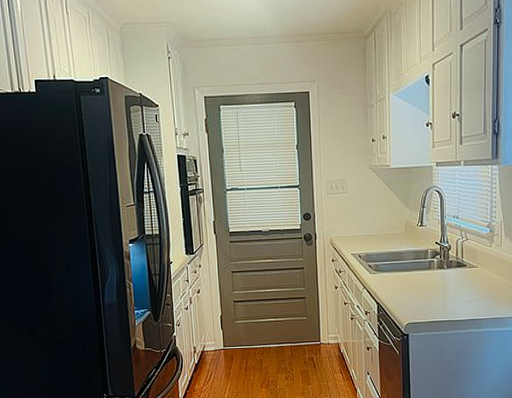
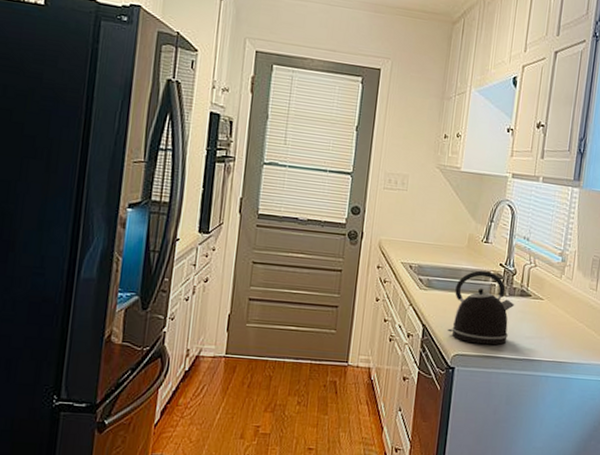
kettle: none [399,250,453,313] -> present [448,270,515,345]

